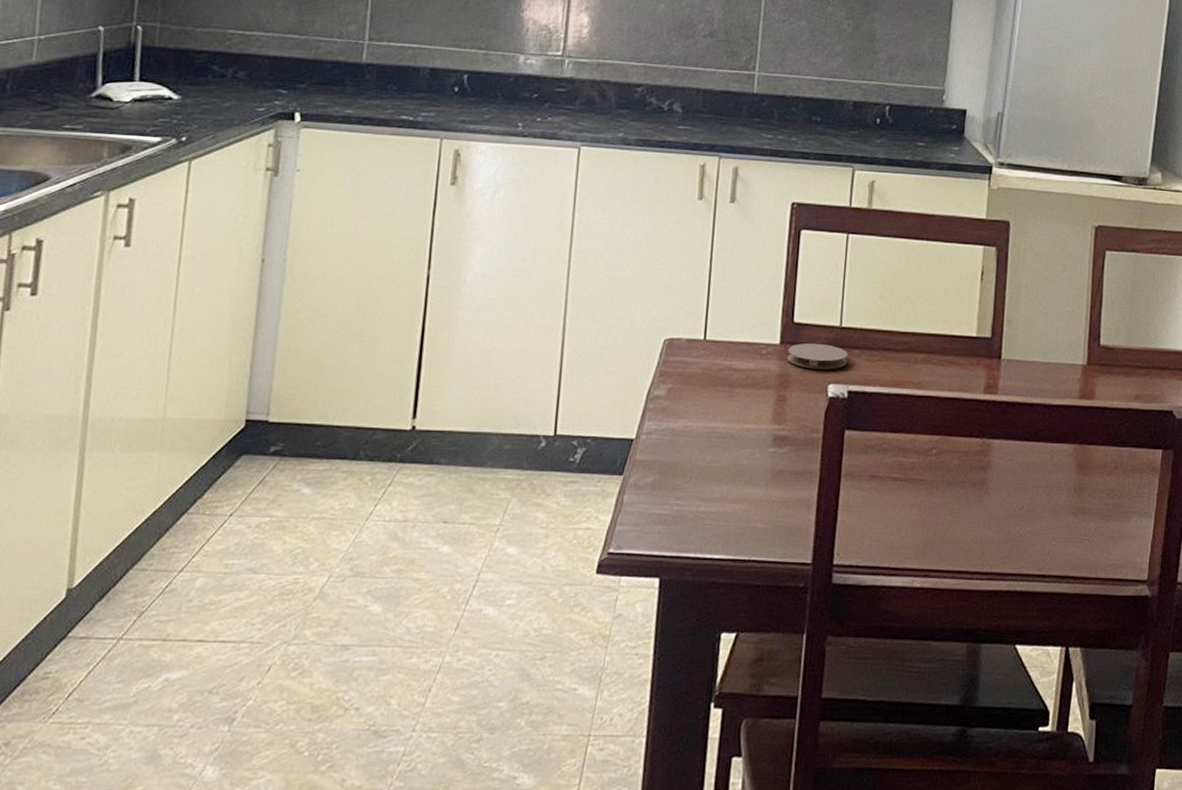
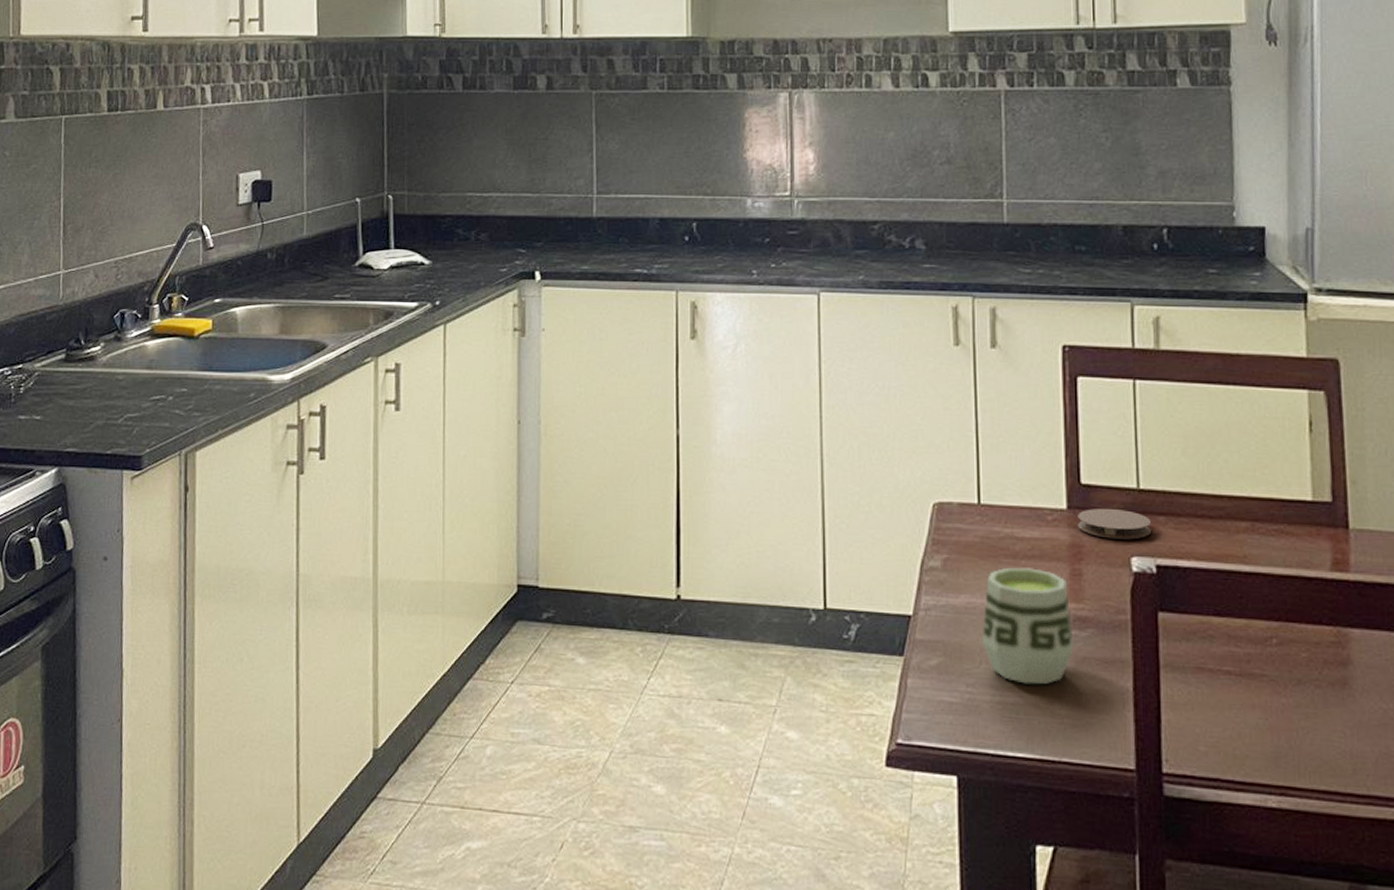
cup: none [694,394,773,496] -> present [983,567,1074,685]

